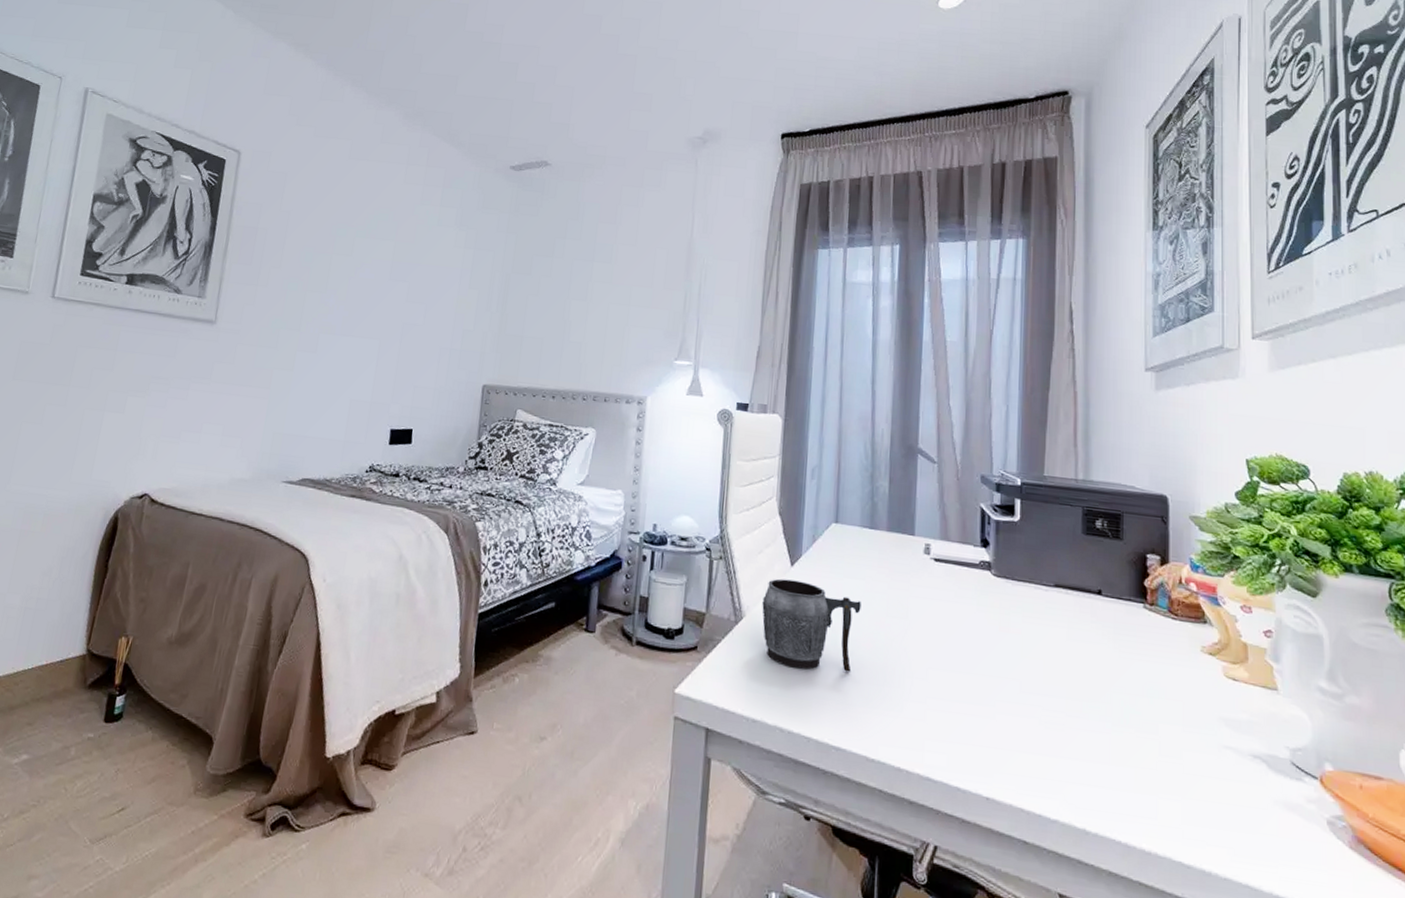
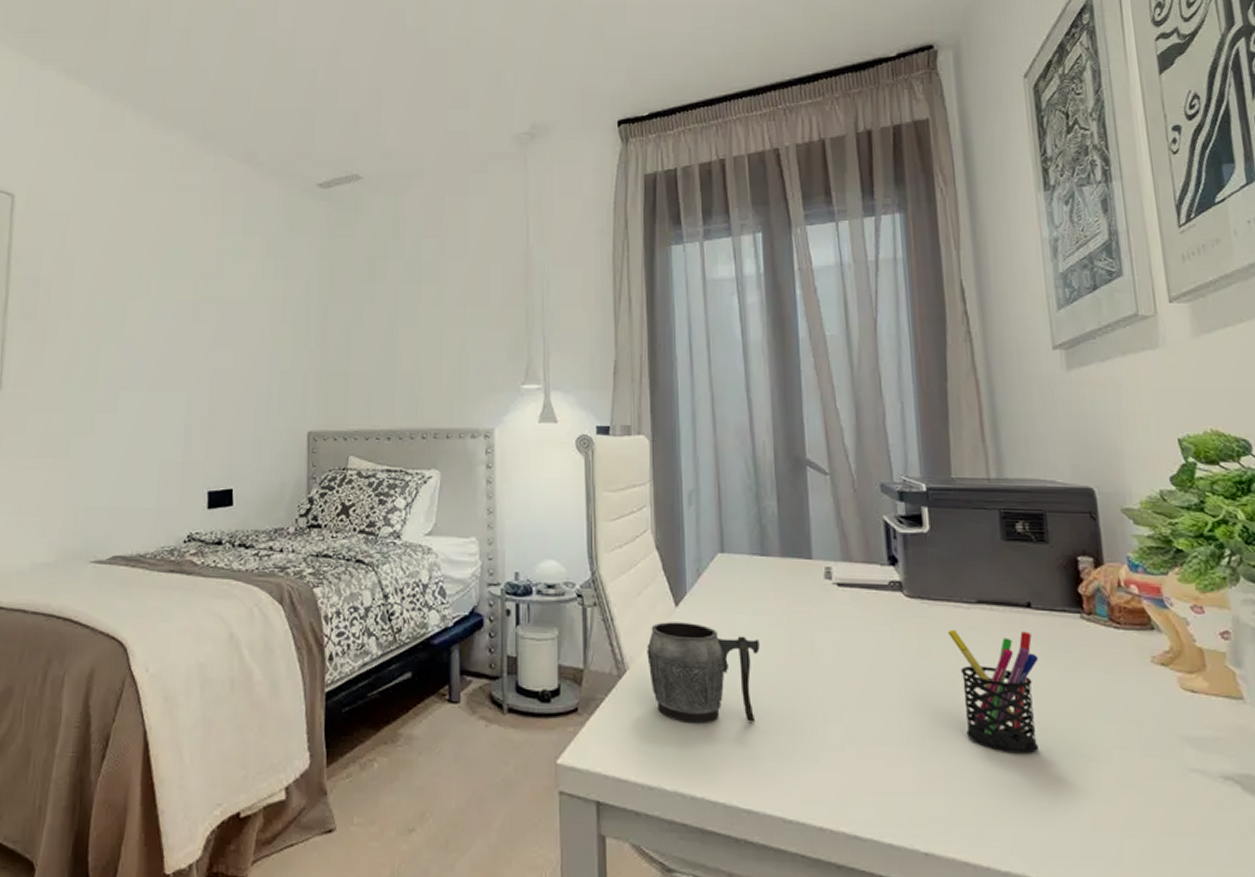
pen holder: none [1026,607,1103,721] -> present [947,629,1039,754]

